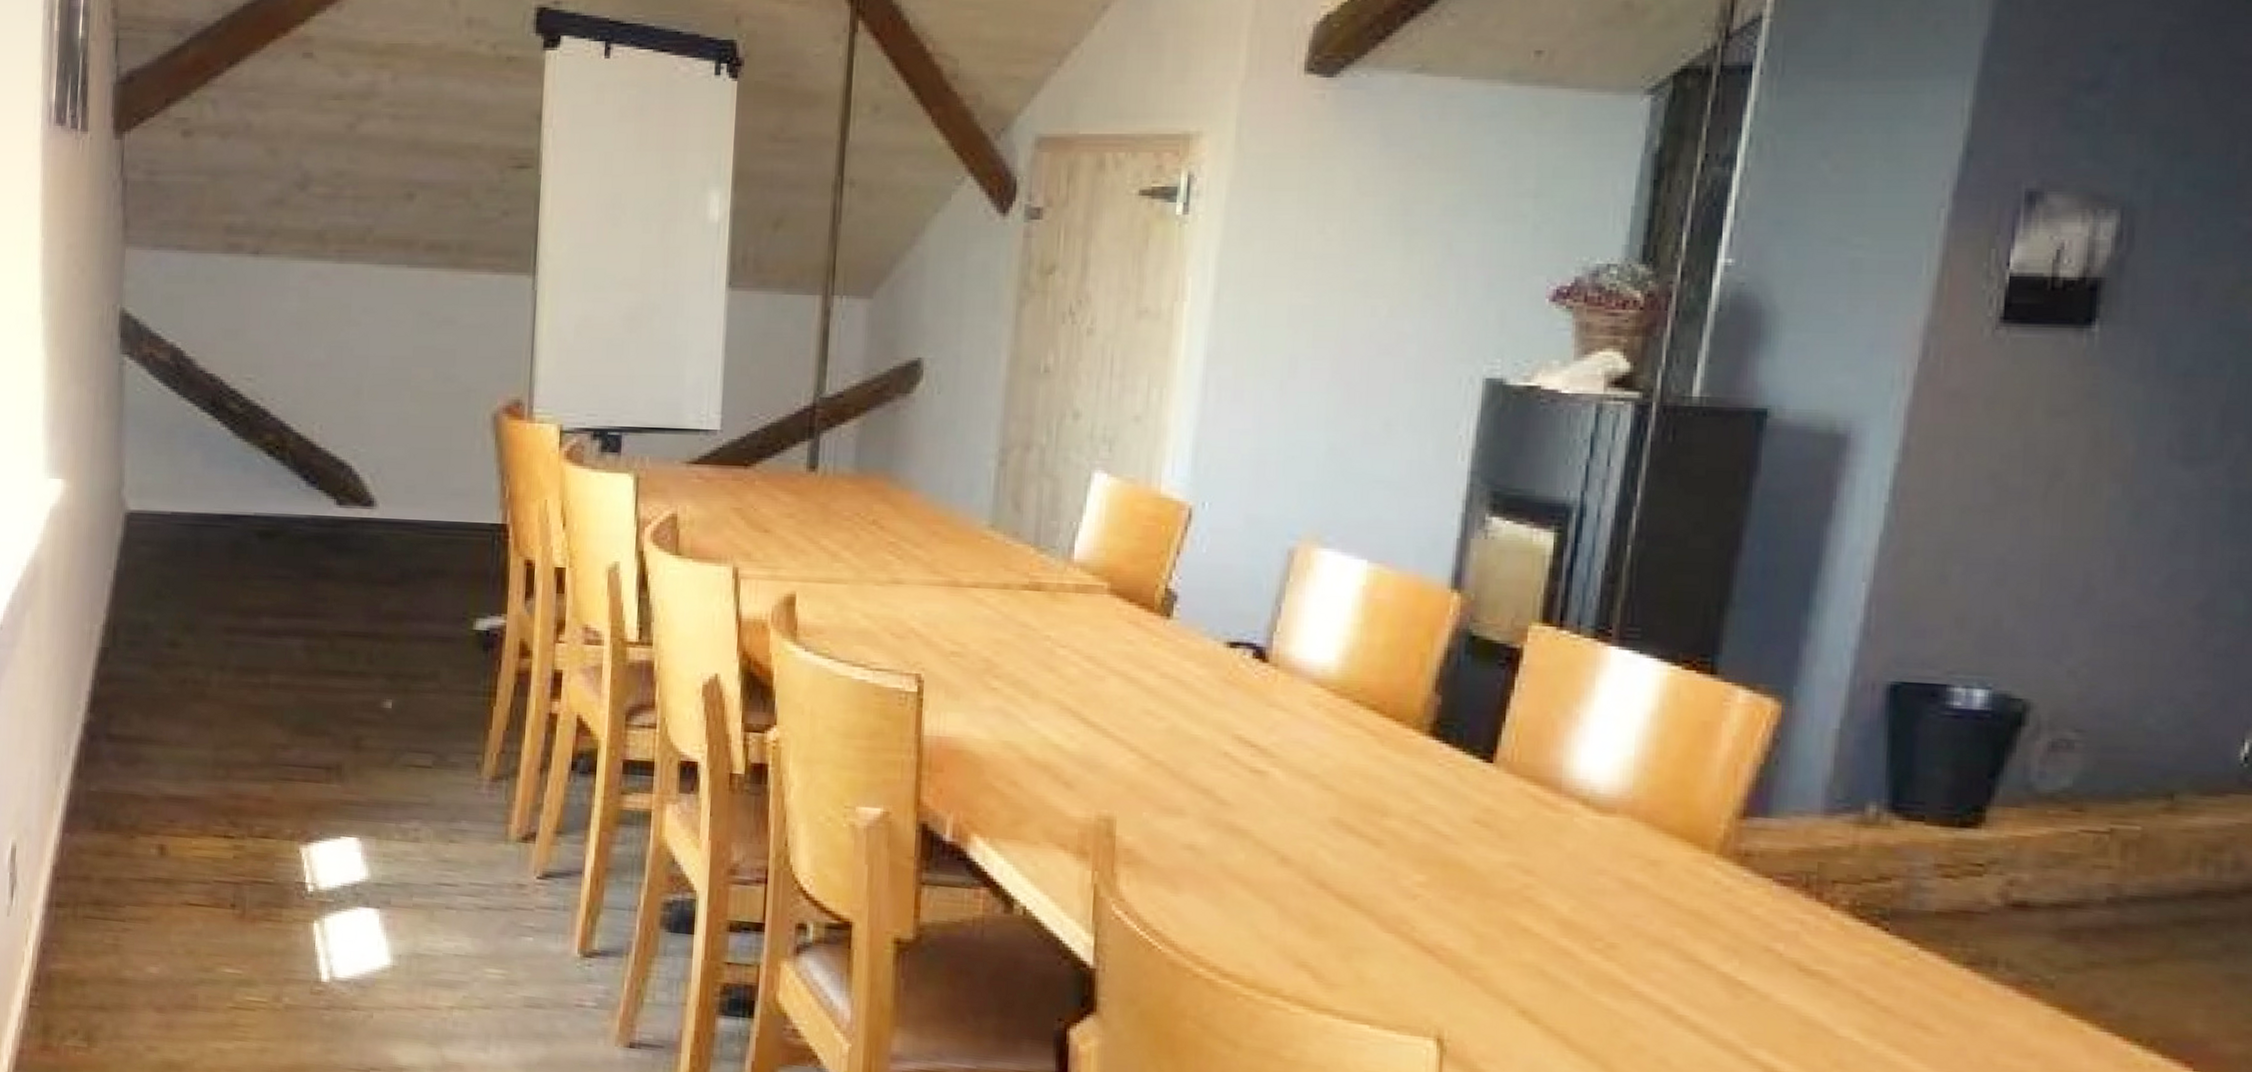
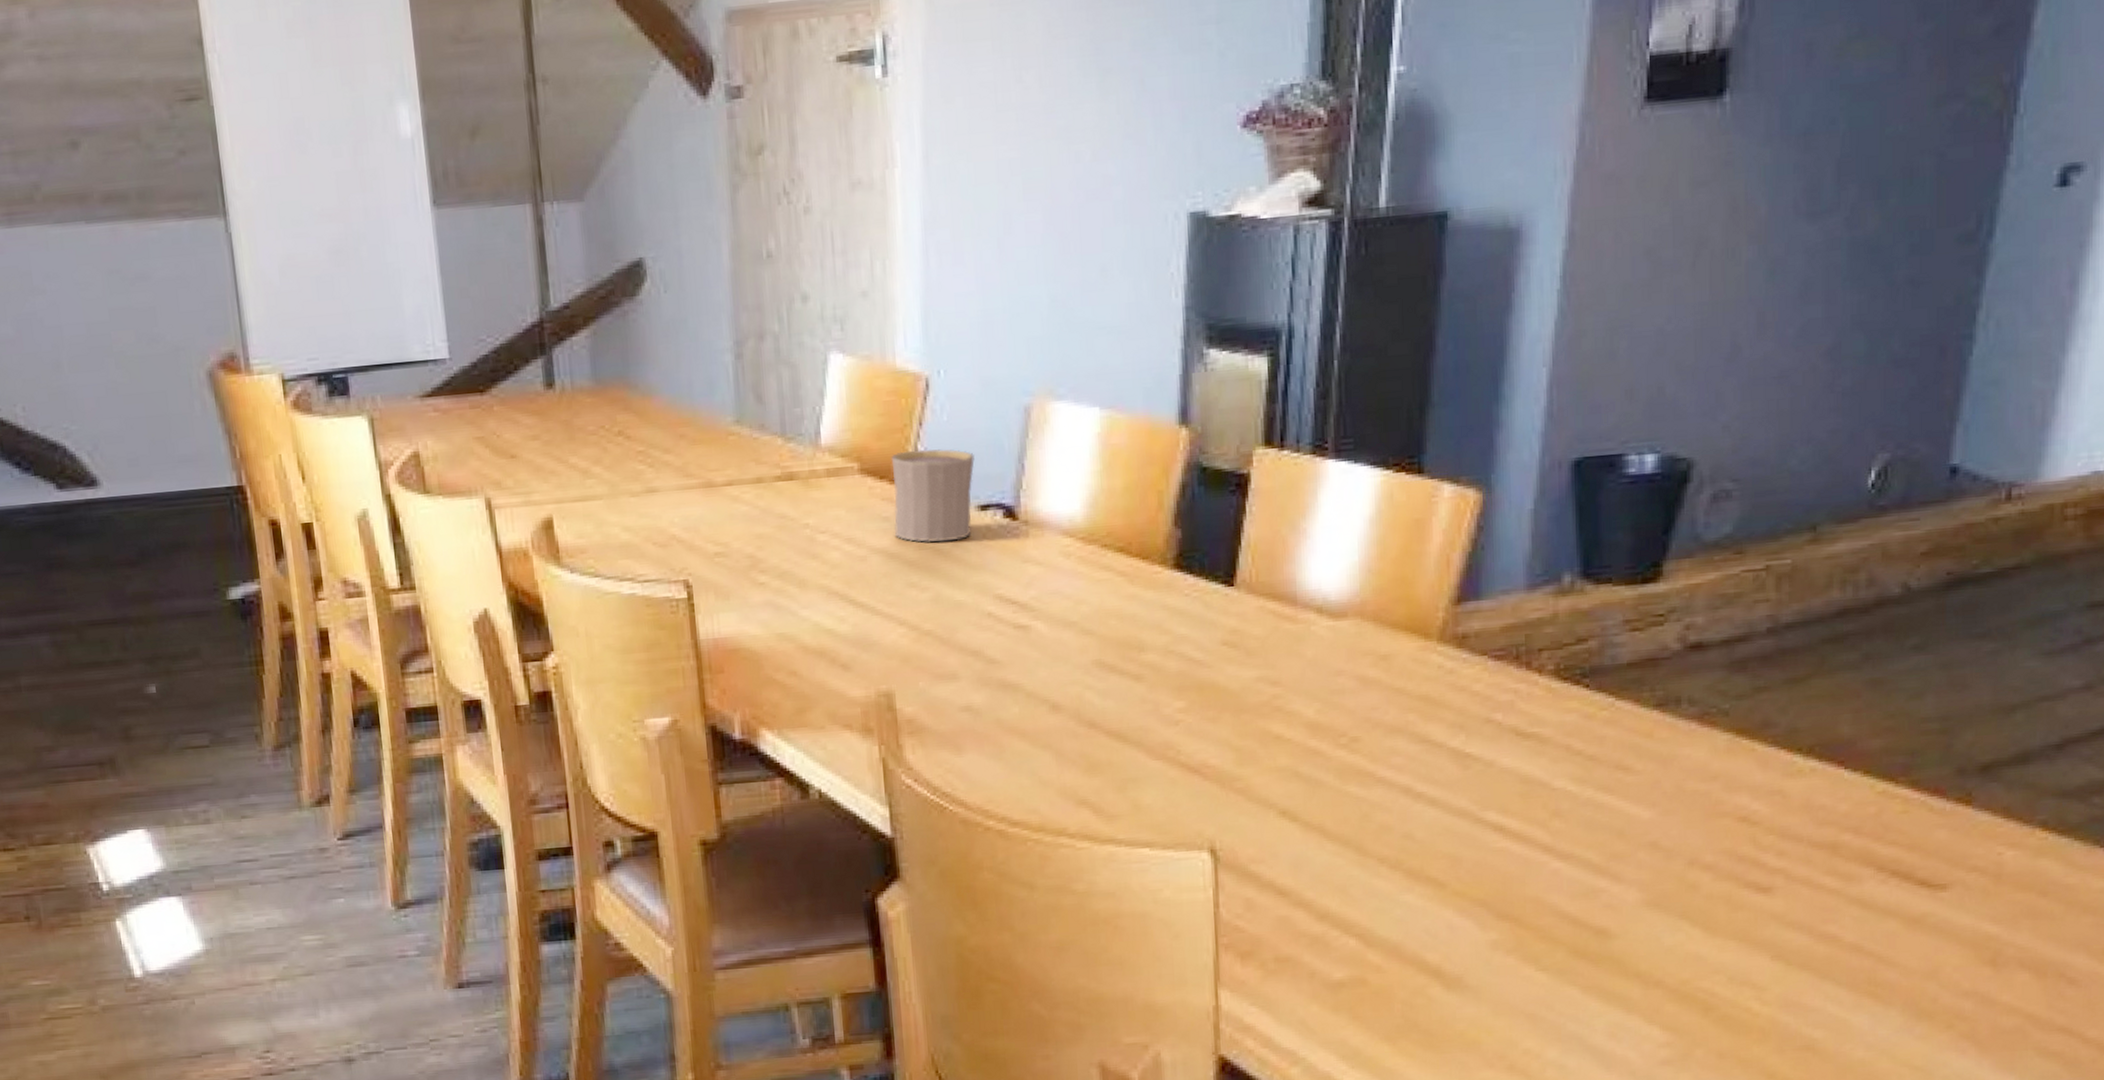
cup: none [1137,577,1230,674] -> present [891,449,975,543]

